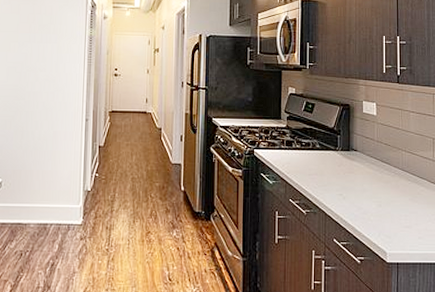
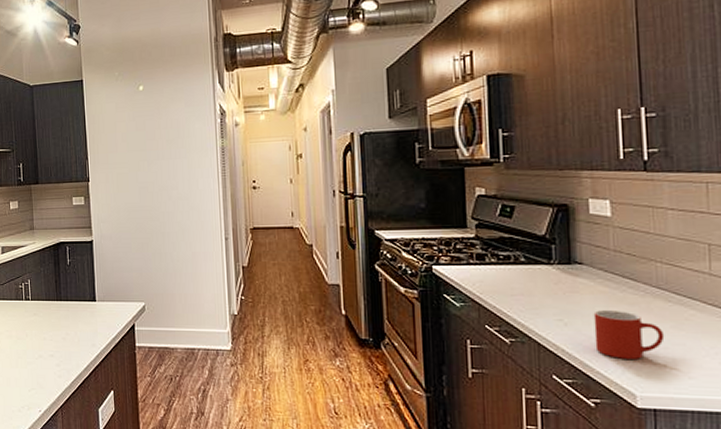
mug: none [362,186,405,225] -> present [593,309,665,359]

